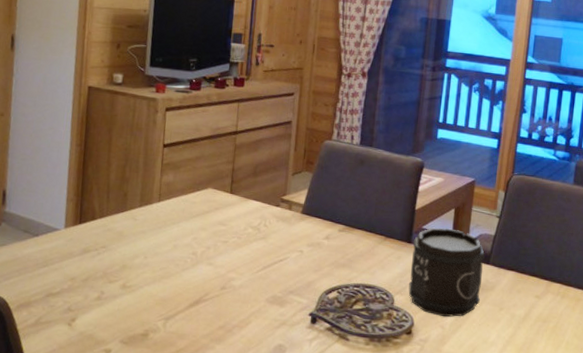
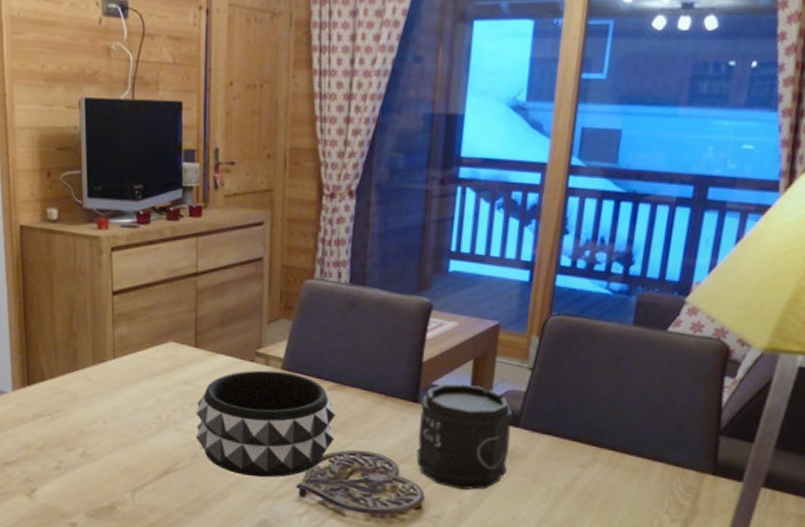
decorative bowl: none [225,214,344,307] -> present [195,370,336,478]

